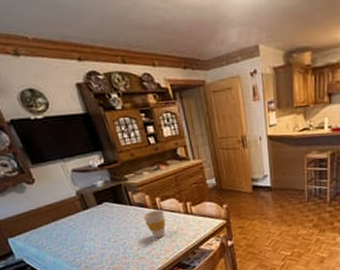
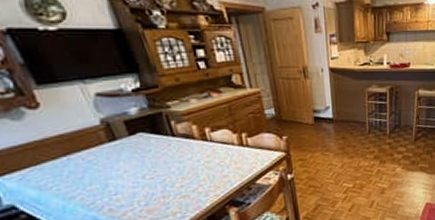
cup: present [143,210,166,238] -> none [189,141,216,173]

